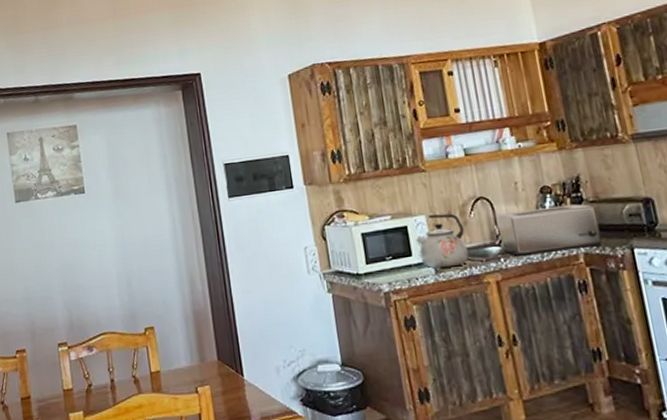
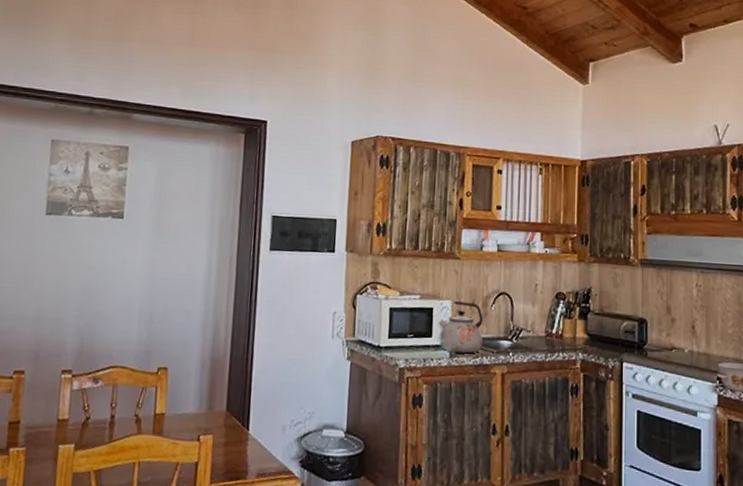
toaster: present [496,204,603,257] -> none [513,311,599,356]

